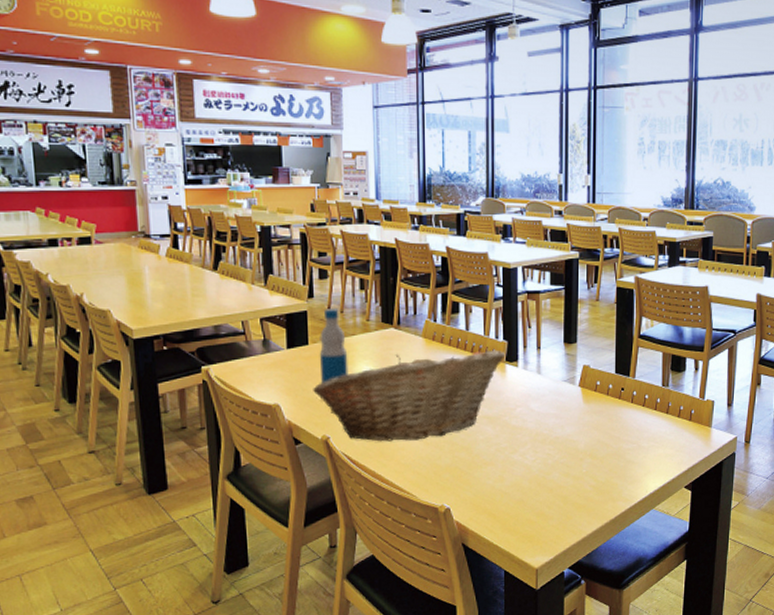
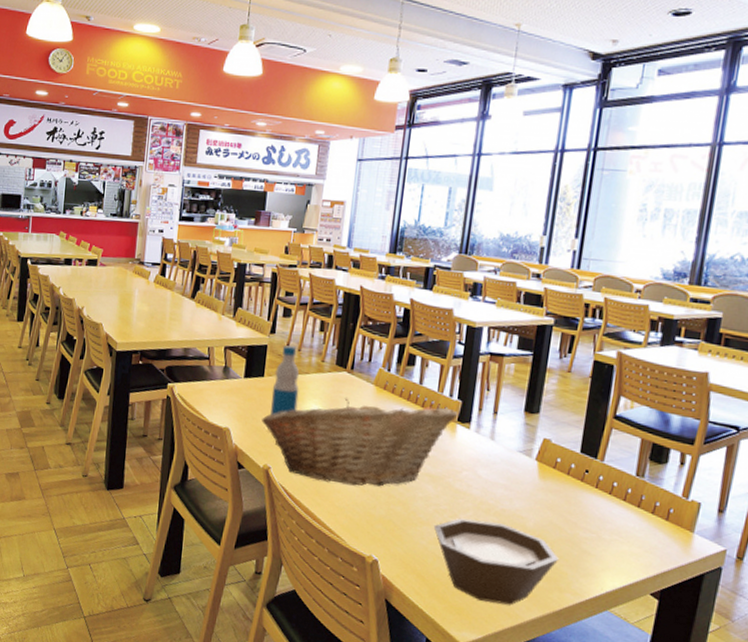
bowl: none [497,450,609,525] -> present [433,518,559,605]

